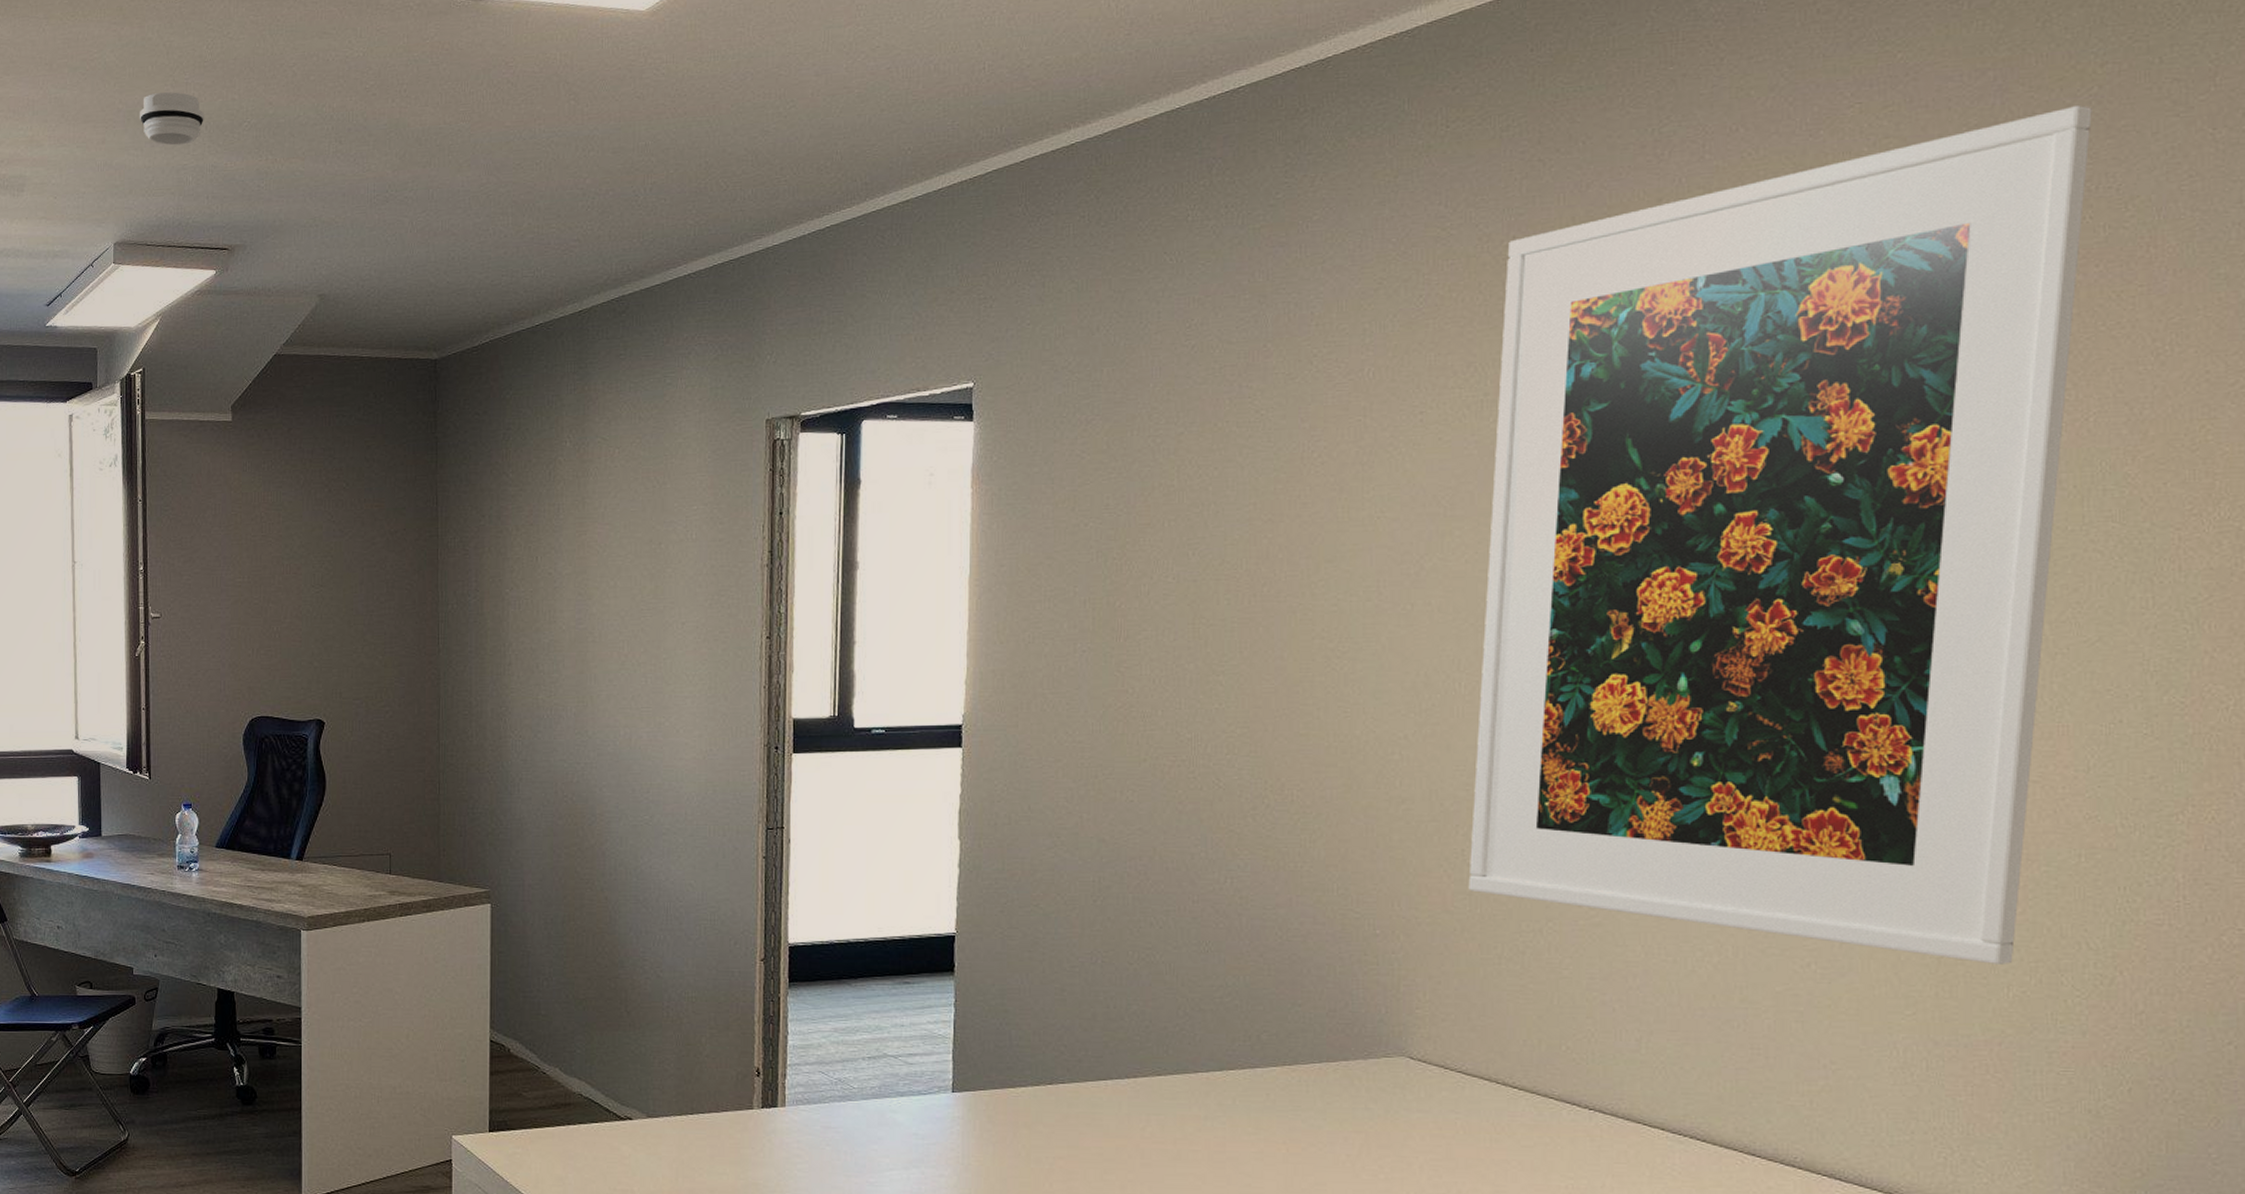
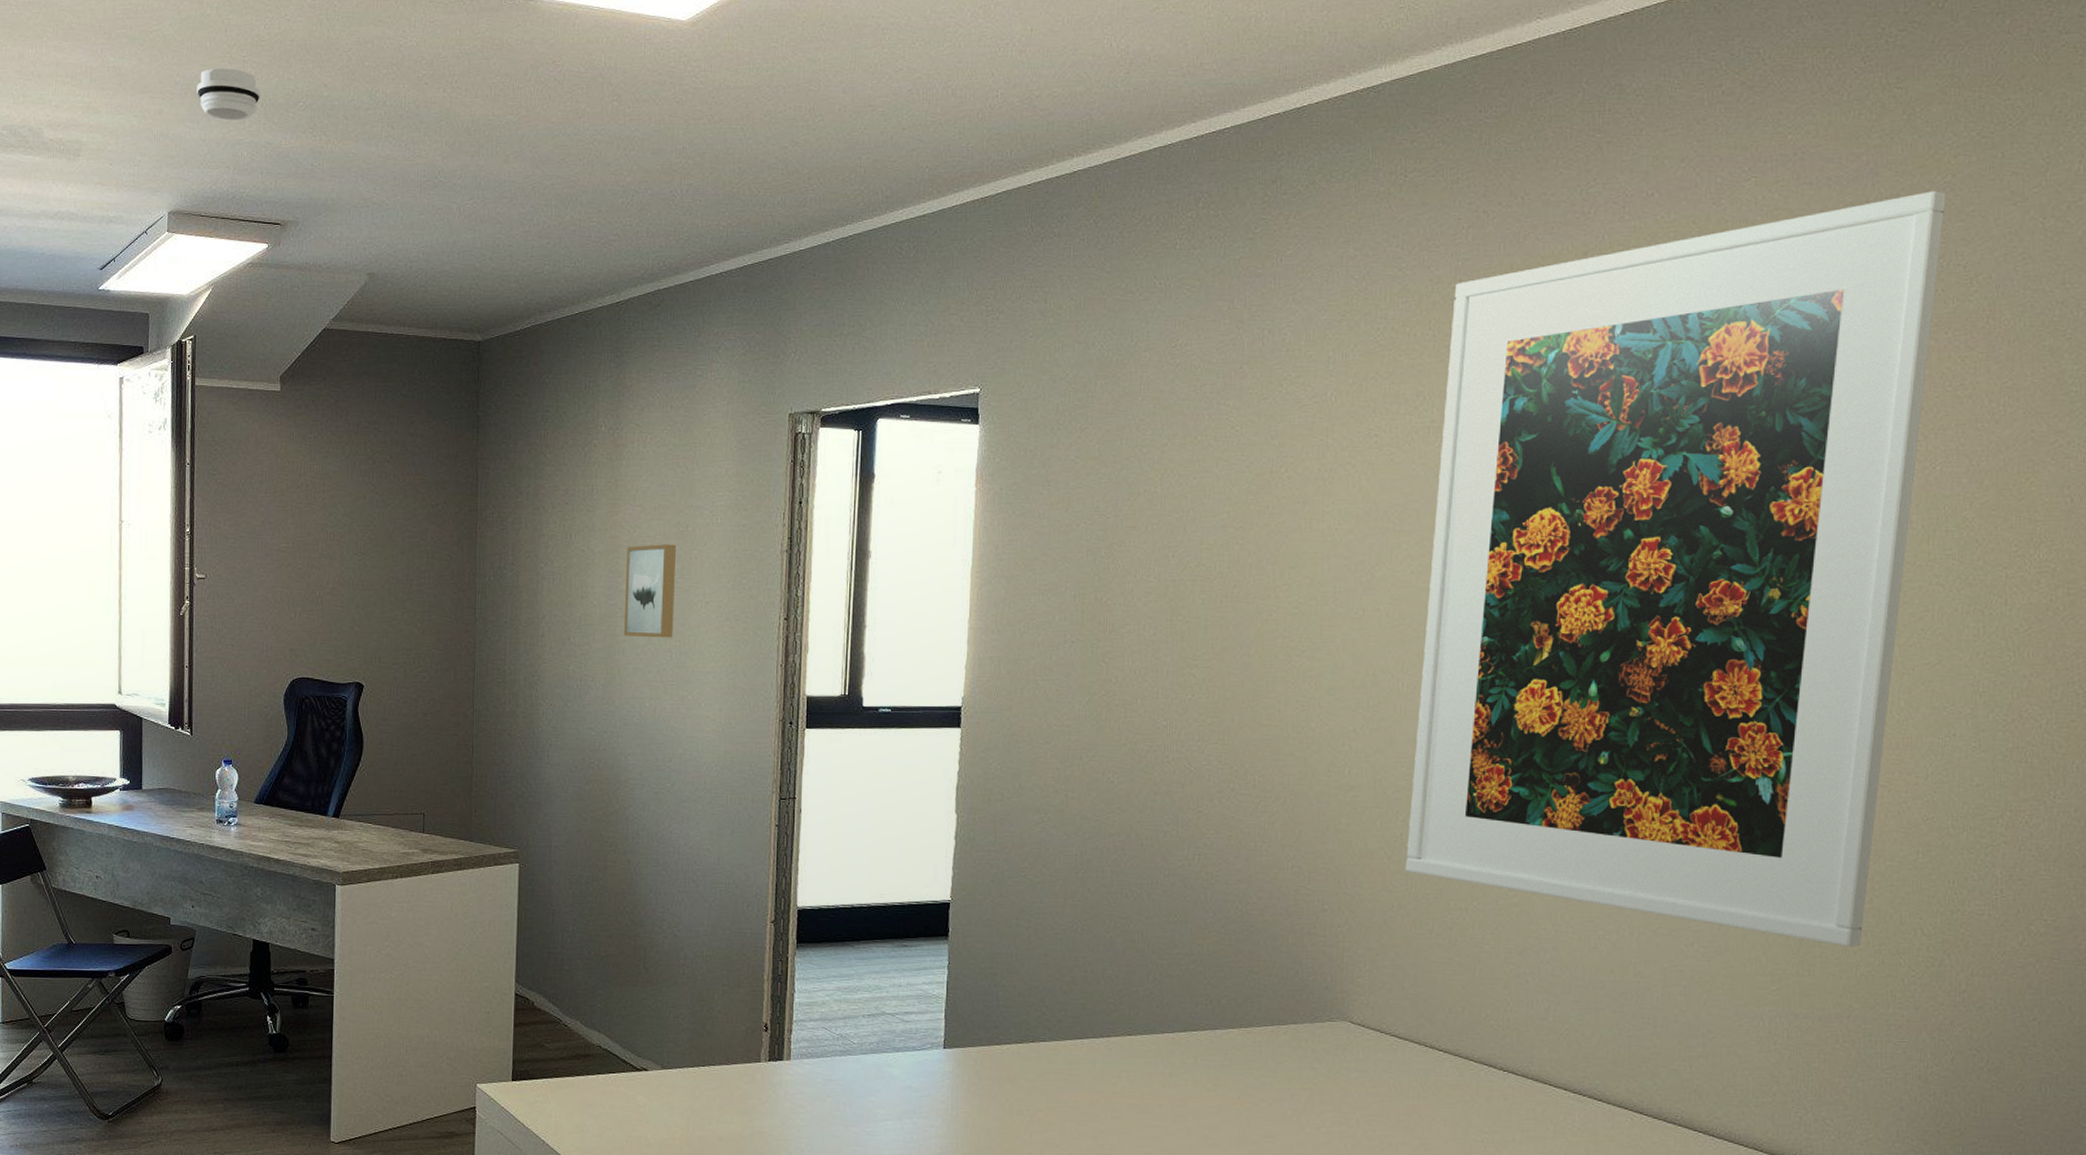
wall art: none [596,563,650,663] -> present [624,544,677,638]

